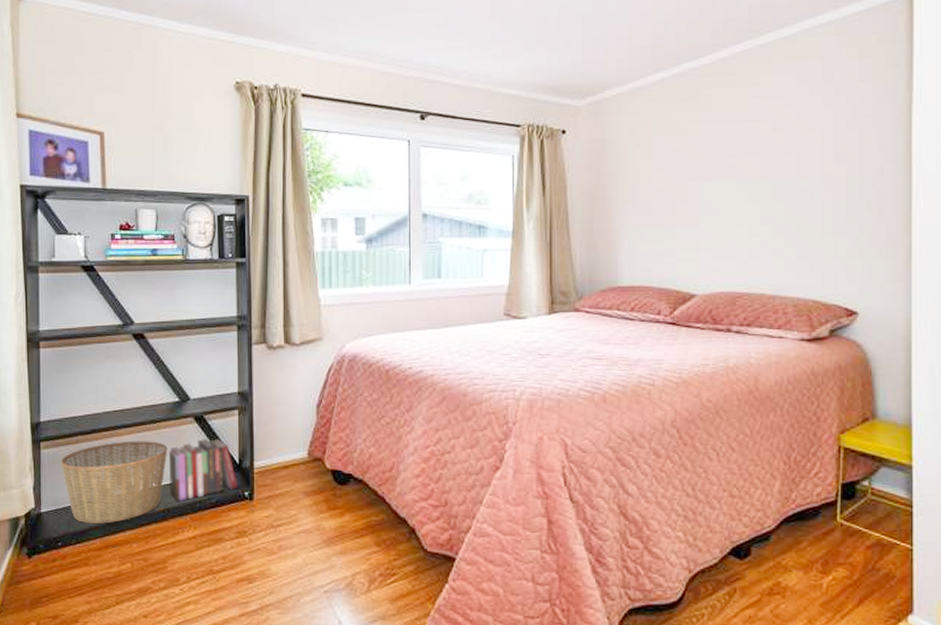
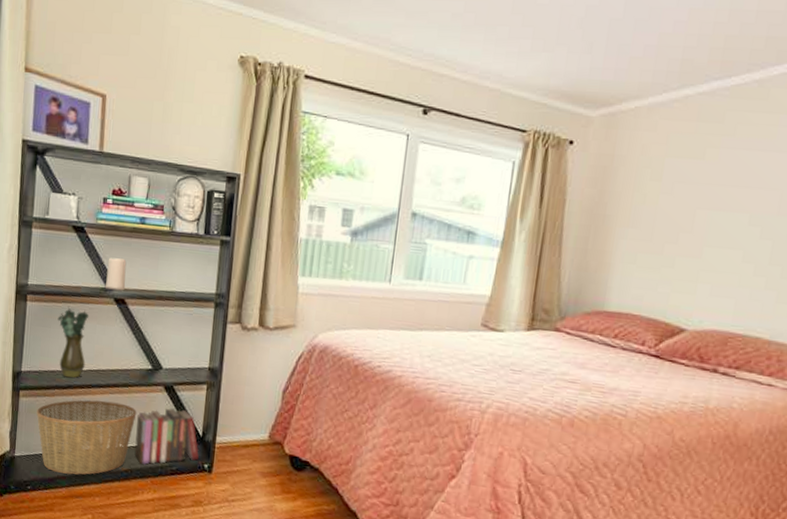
vase: none [74,347,108,422] -> present [57,306,89,378]
candle: none [121,293,143,325] -> present [104,257,127,291]

